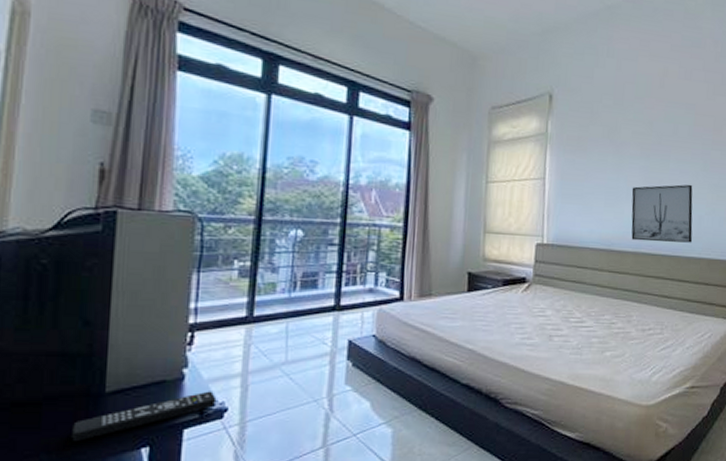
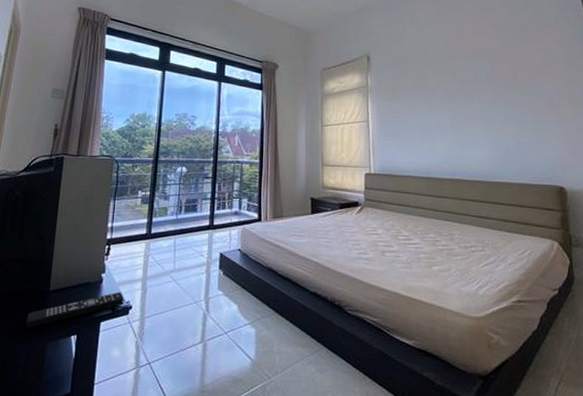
wall art: present [631,184,693,243] -> none [442,120,502,170]

